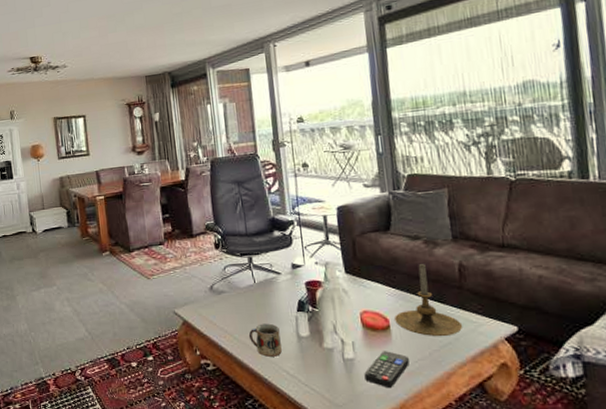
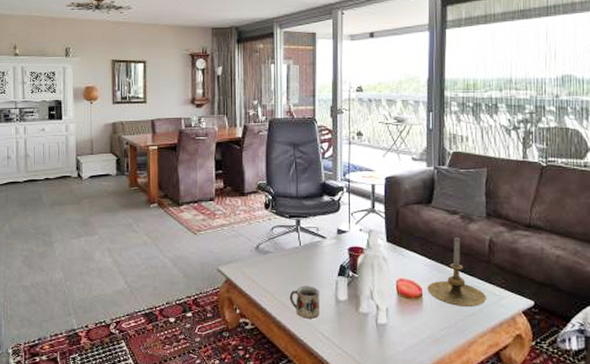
remote control: present [364,351,409,389] -> none [394,318,436,354]

